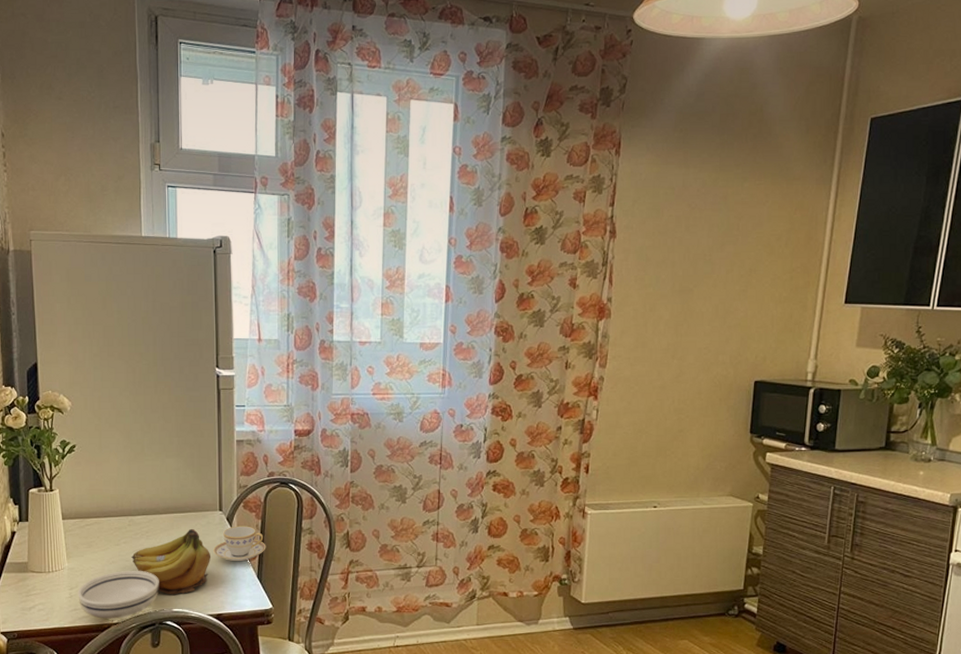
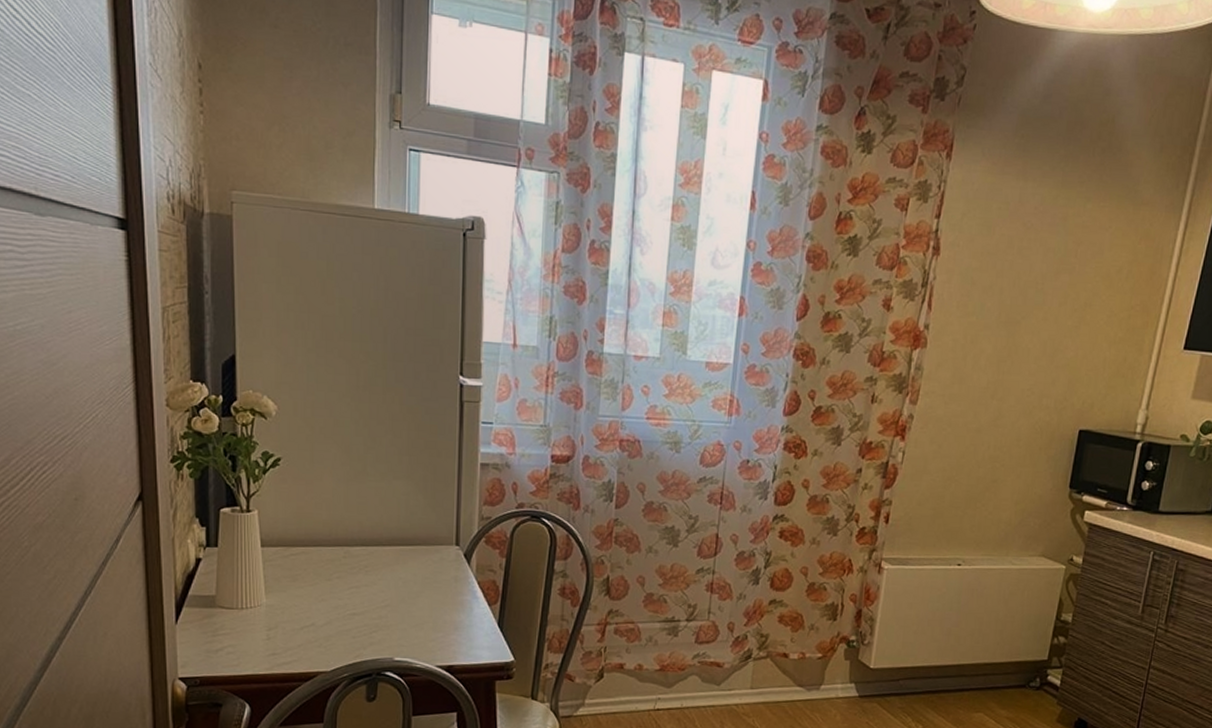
bowl: present [78,570,159,620] -> none [277,610,379,668]
fruit: present [130,528,211,595] -> none [344,564,444,642]
teacup: present [213,526,266,562] -> none [446,564,510,606]

